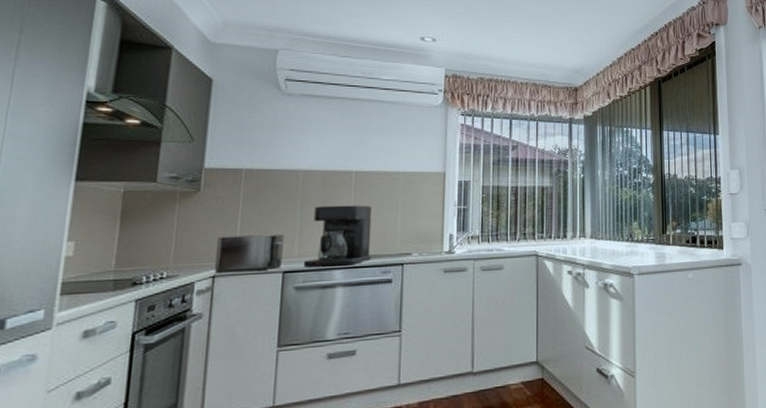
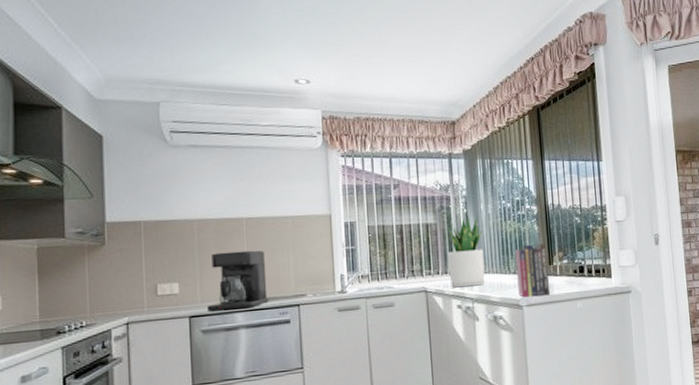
toaster: present [213,234,284,273] -> none [126,282,187,320]
planter: none [562,181,598,253] -> present [447,215,485,288]
books: none [630,211,662,266] -> present [515,243,551,298]

